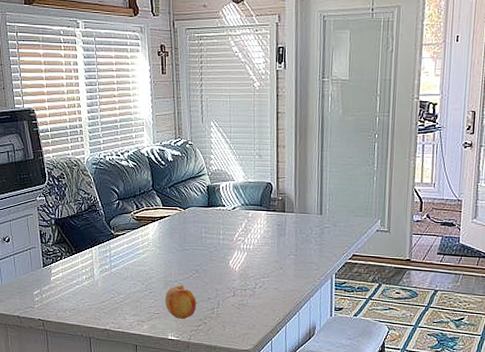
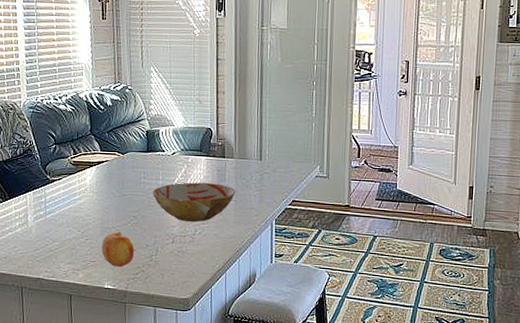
bowl: none [213,237,296,276] -> present [152,182,236,223]

